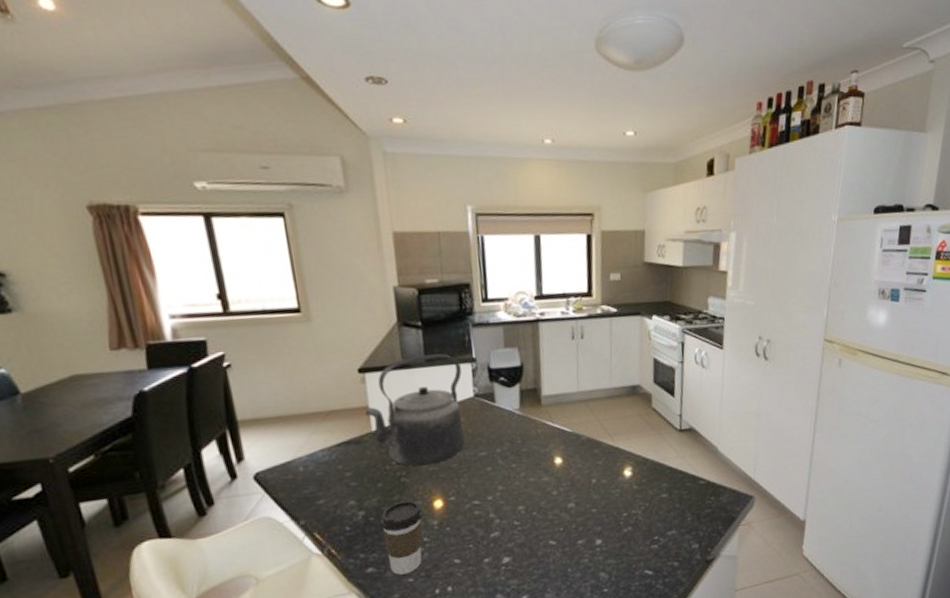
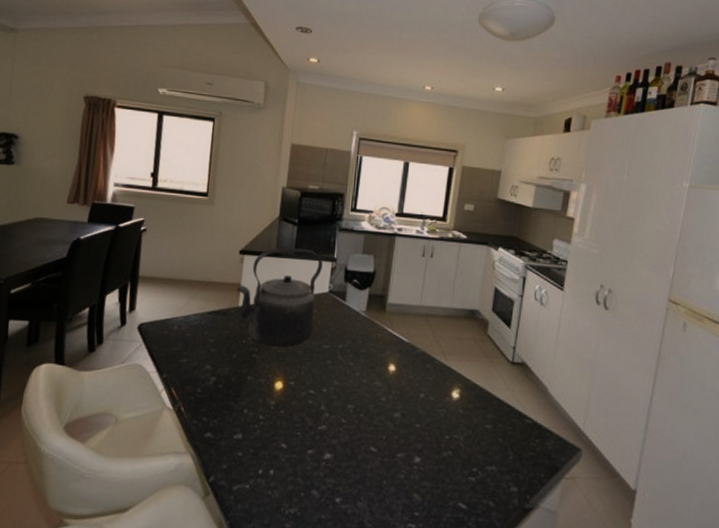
coffee cup: present [380,500,423,575] -> none [225,375,264,447]

